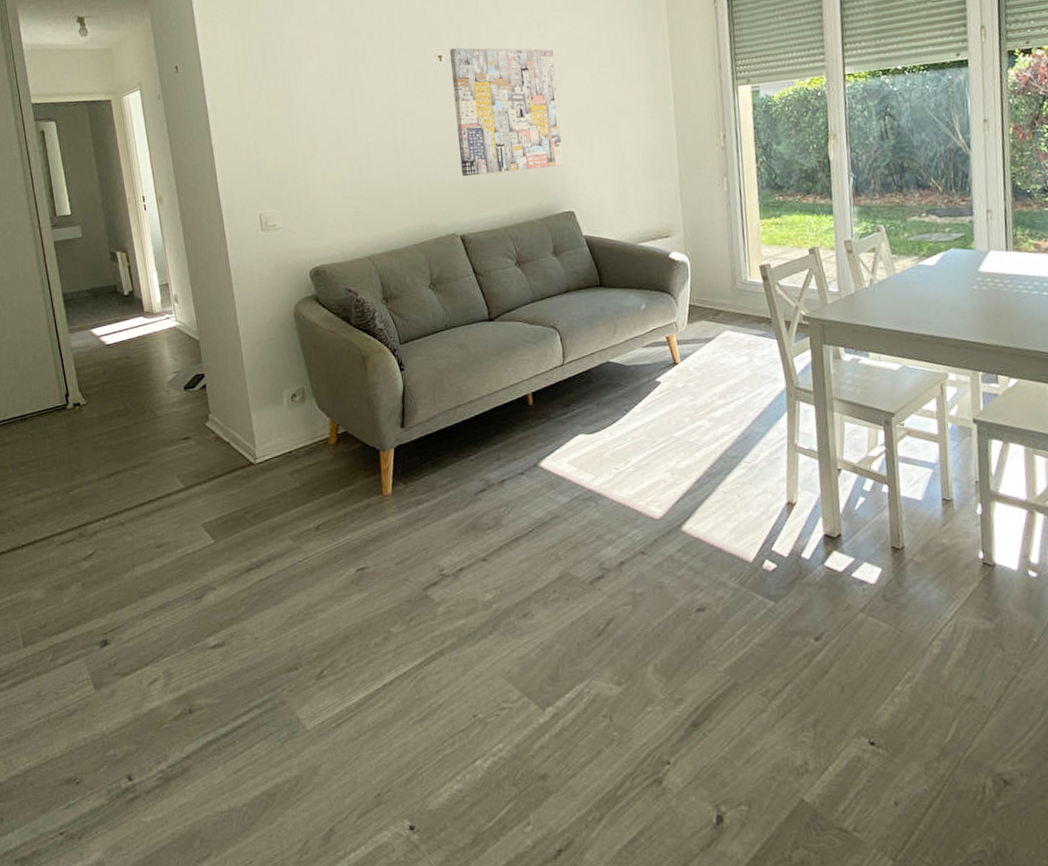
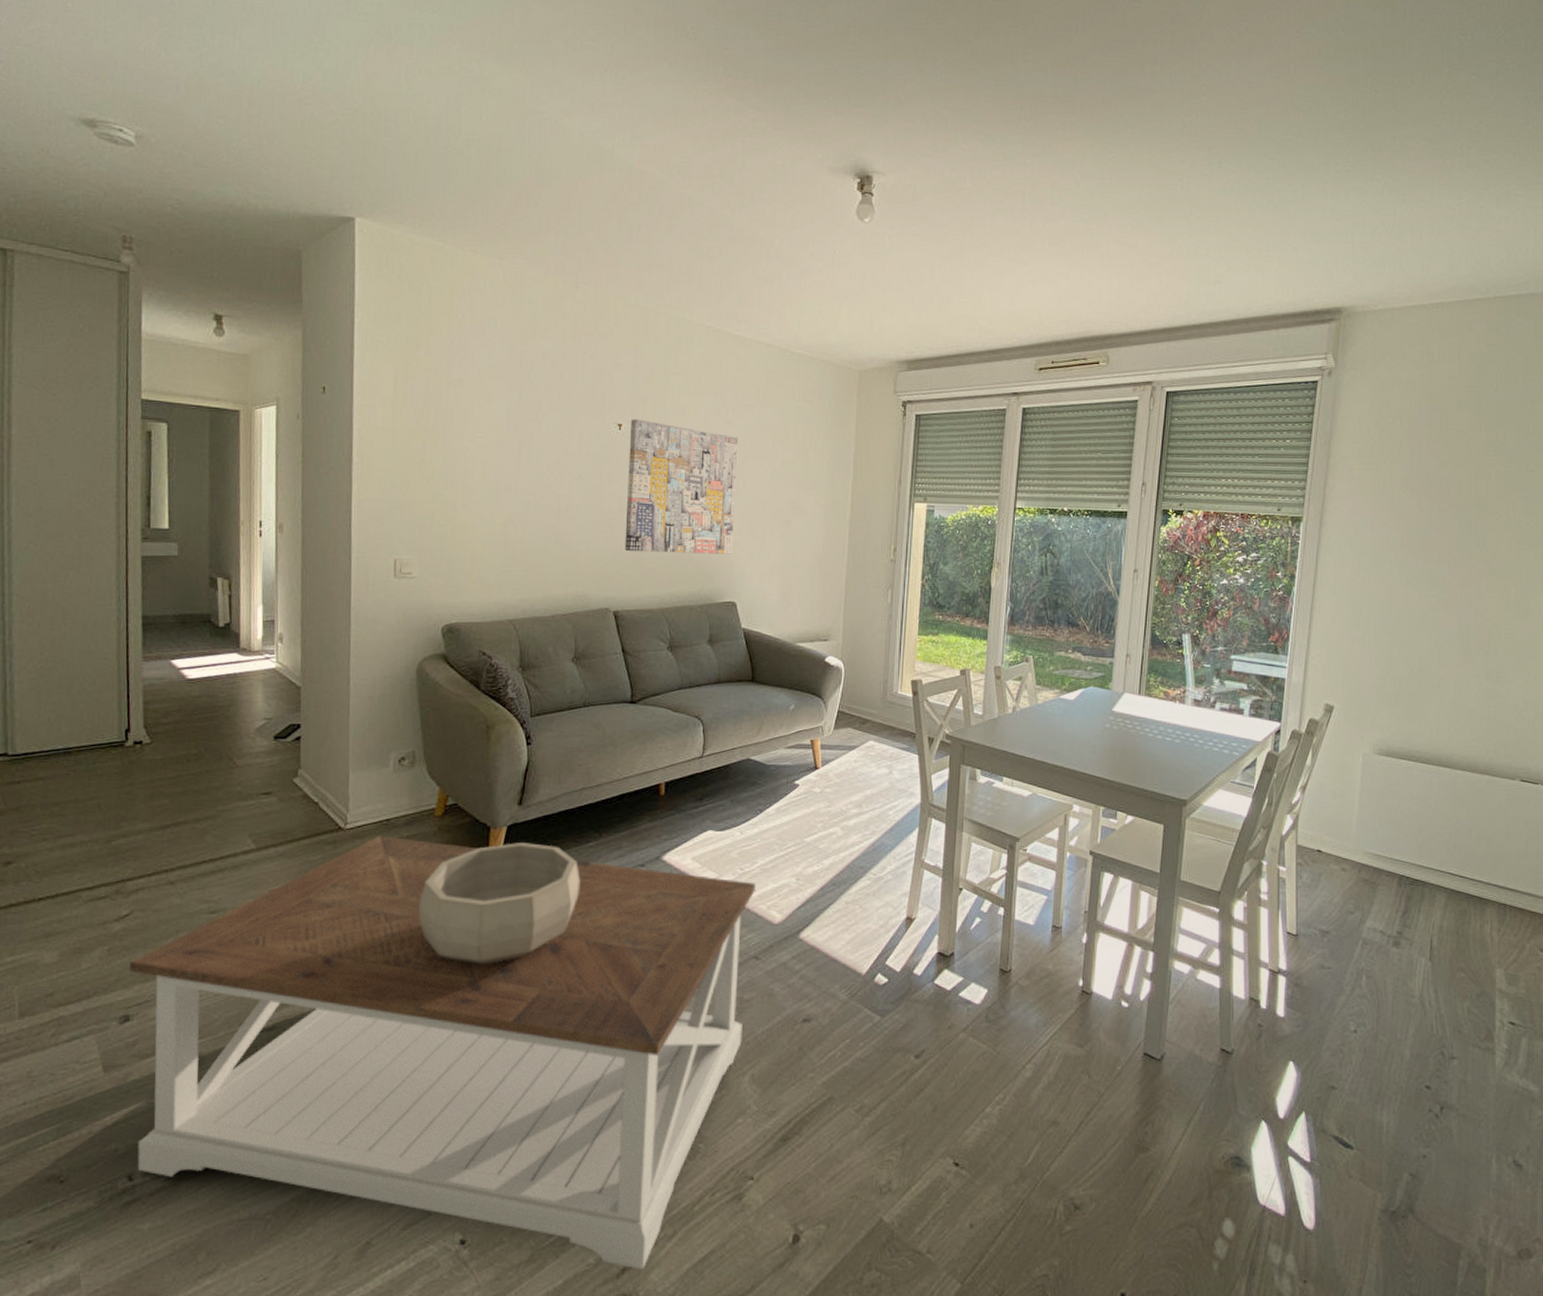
coffee table: none [100,466,641,850] -> present [129,835,755,1269]
decorative bowl: none [328,461,468,576] -> present [418,843,581,964]

